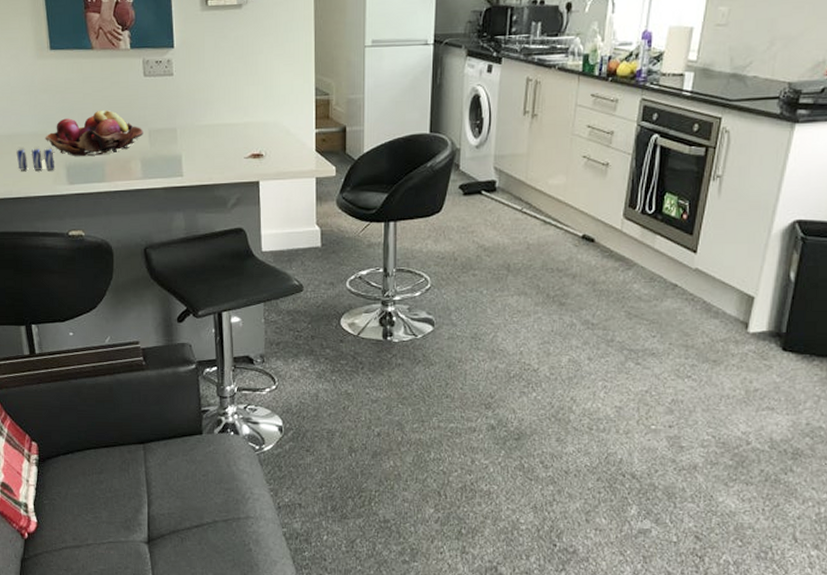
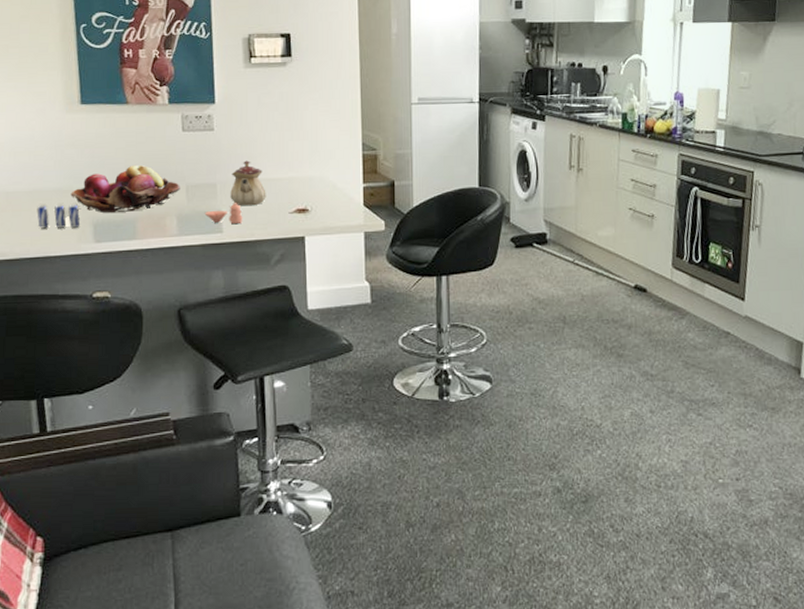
bowl and vase set: none [166,147,201,168] -> present [204,203,243,224]
teapot: none [189,105,223,150] -> present [230,160,266,205]

